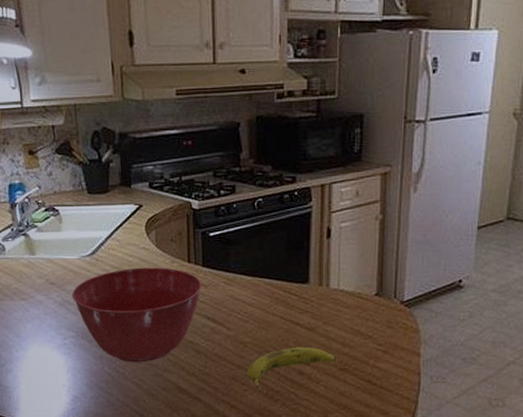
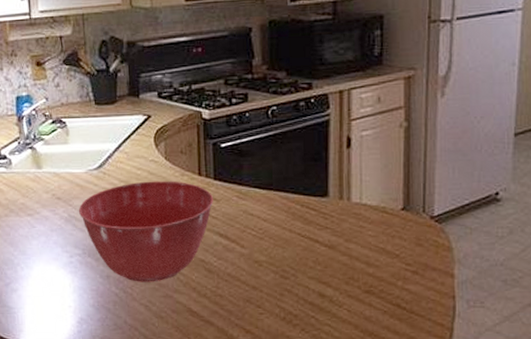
fruit: present [247,346,335,388] -> none [263,266,359,311]

